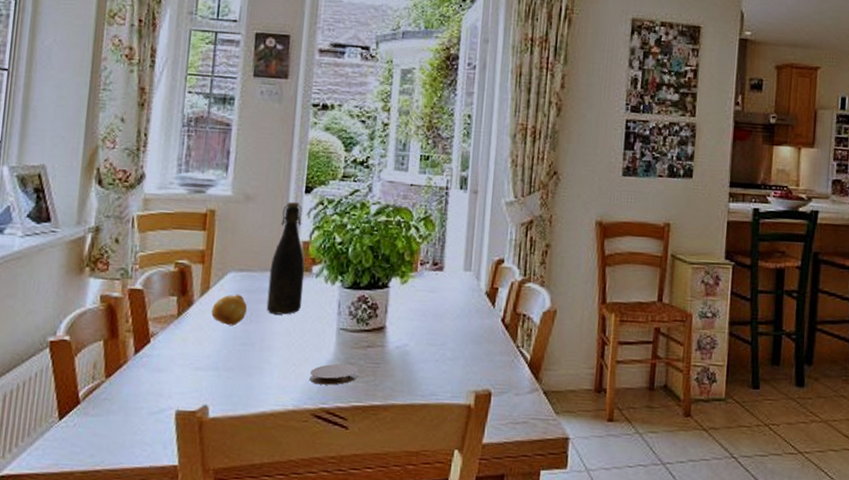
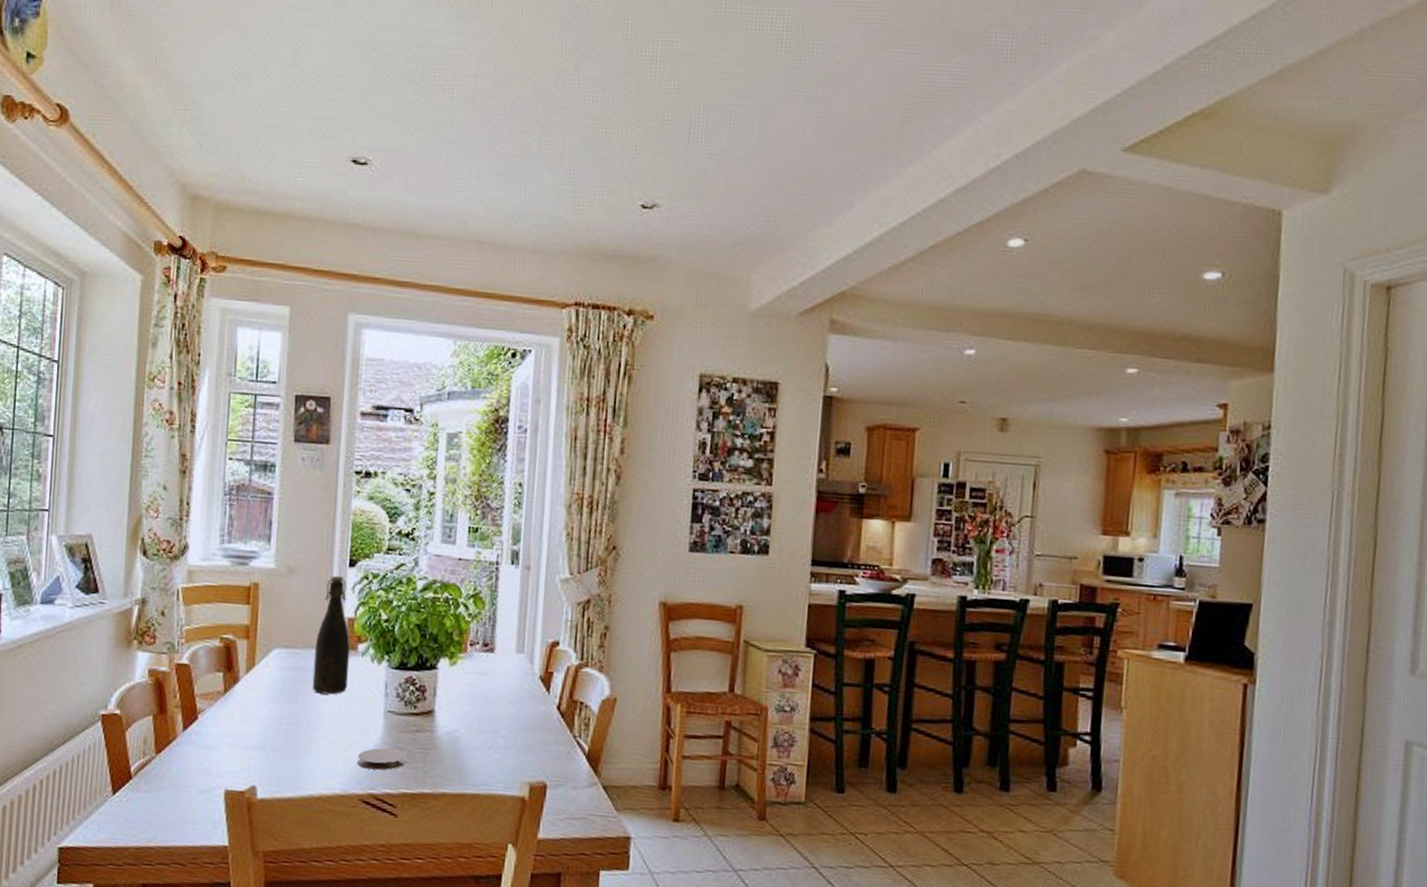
fruit: present [211,294,248,326] -> none [257,671,293,705]

